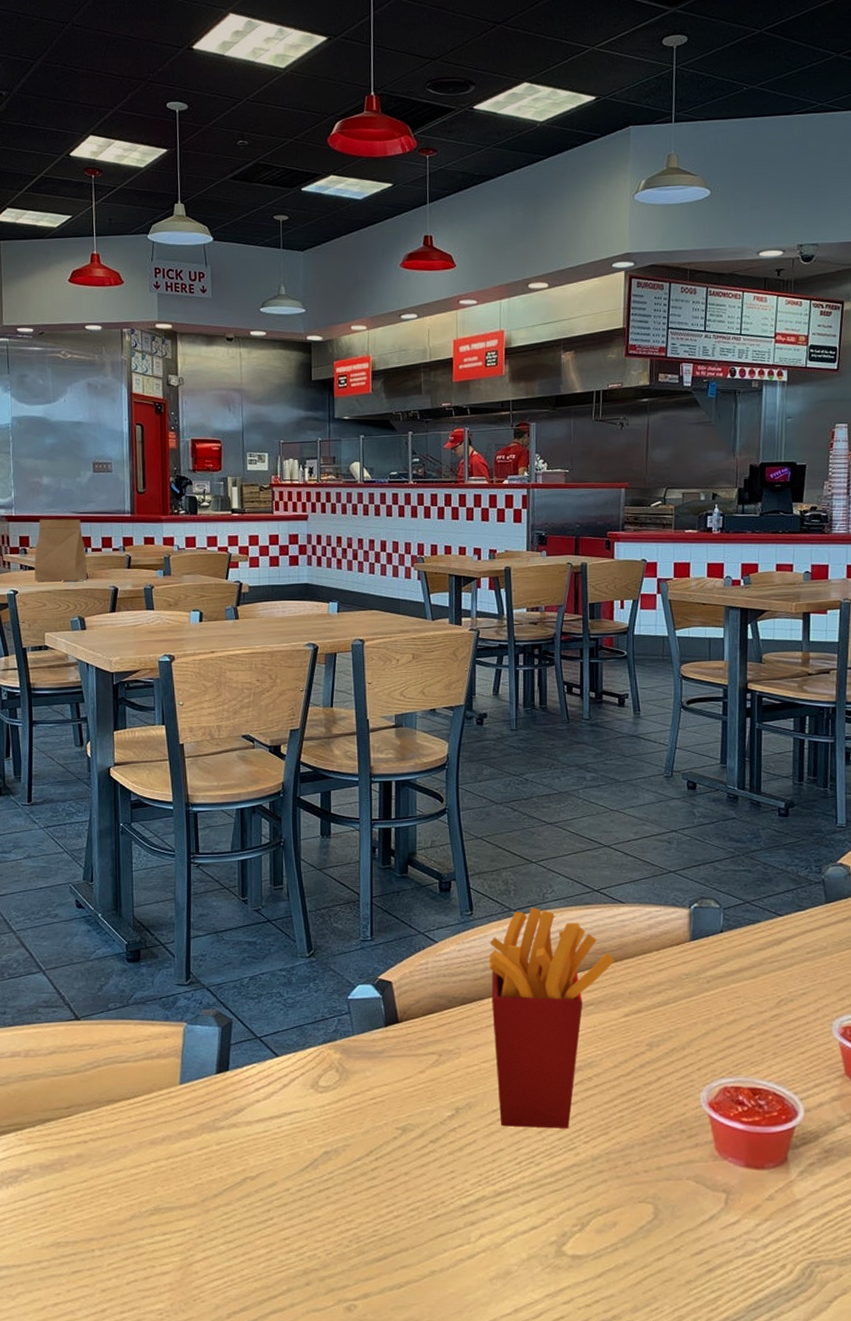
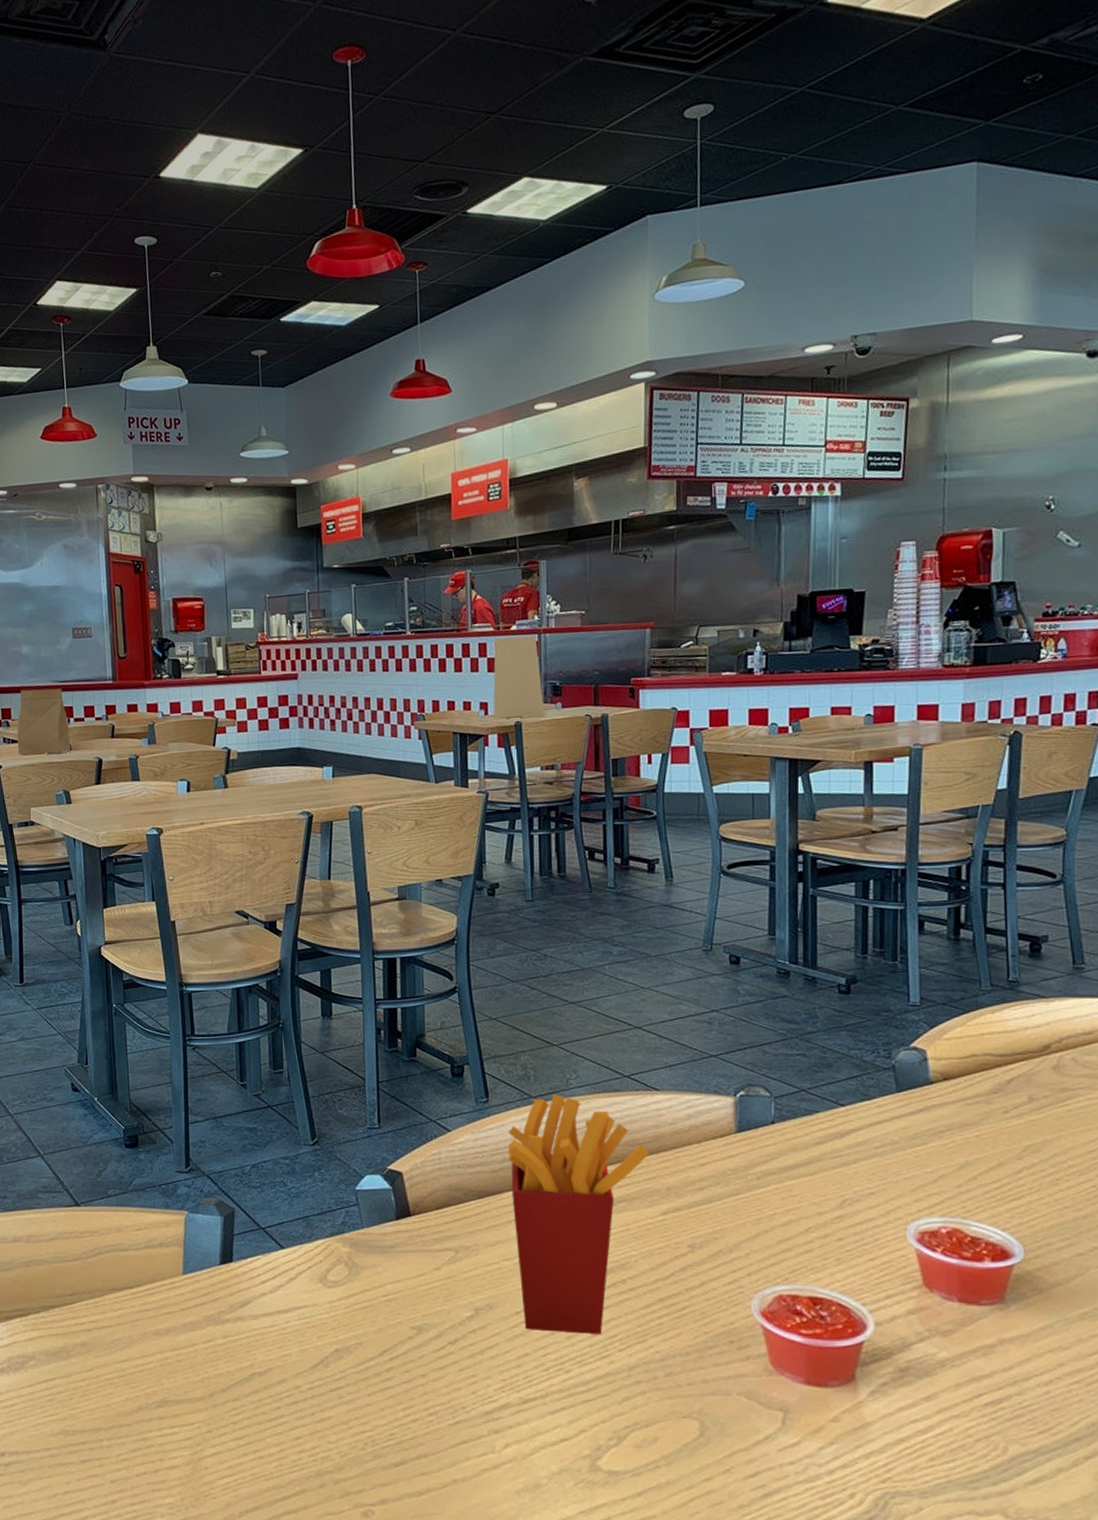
paper bag: none [485,489,532,564] -> present [493,635,545,719]

